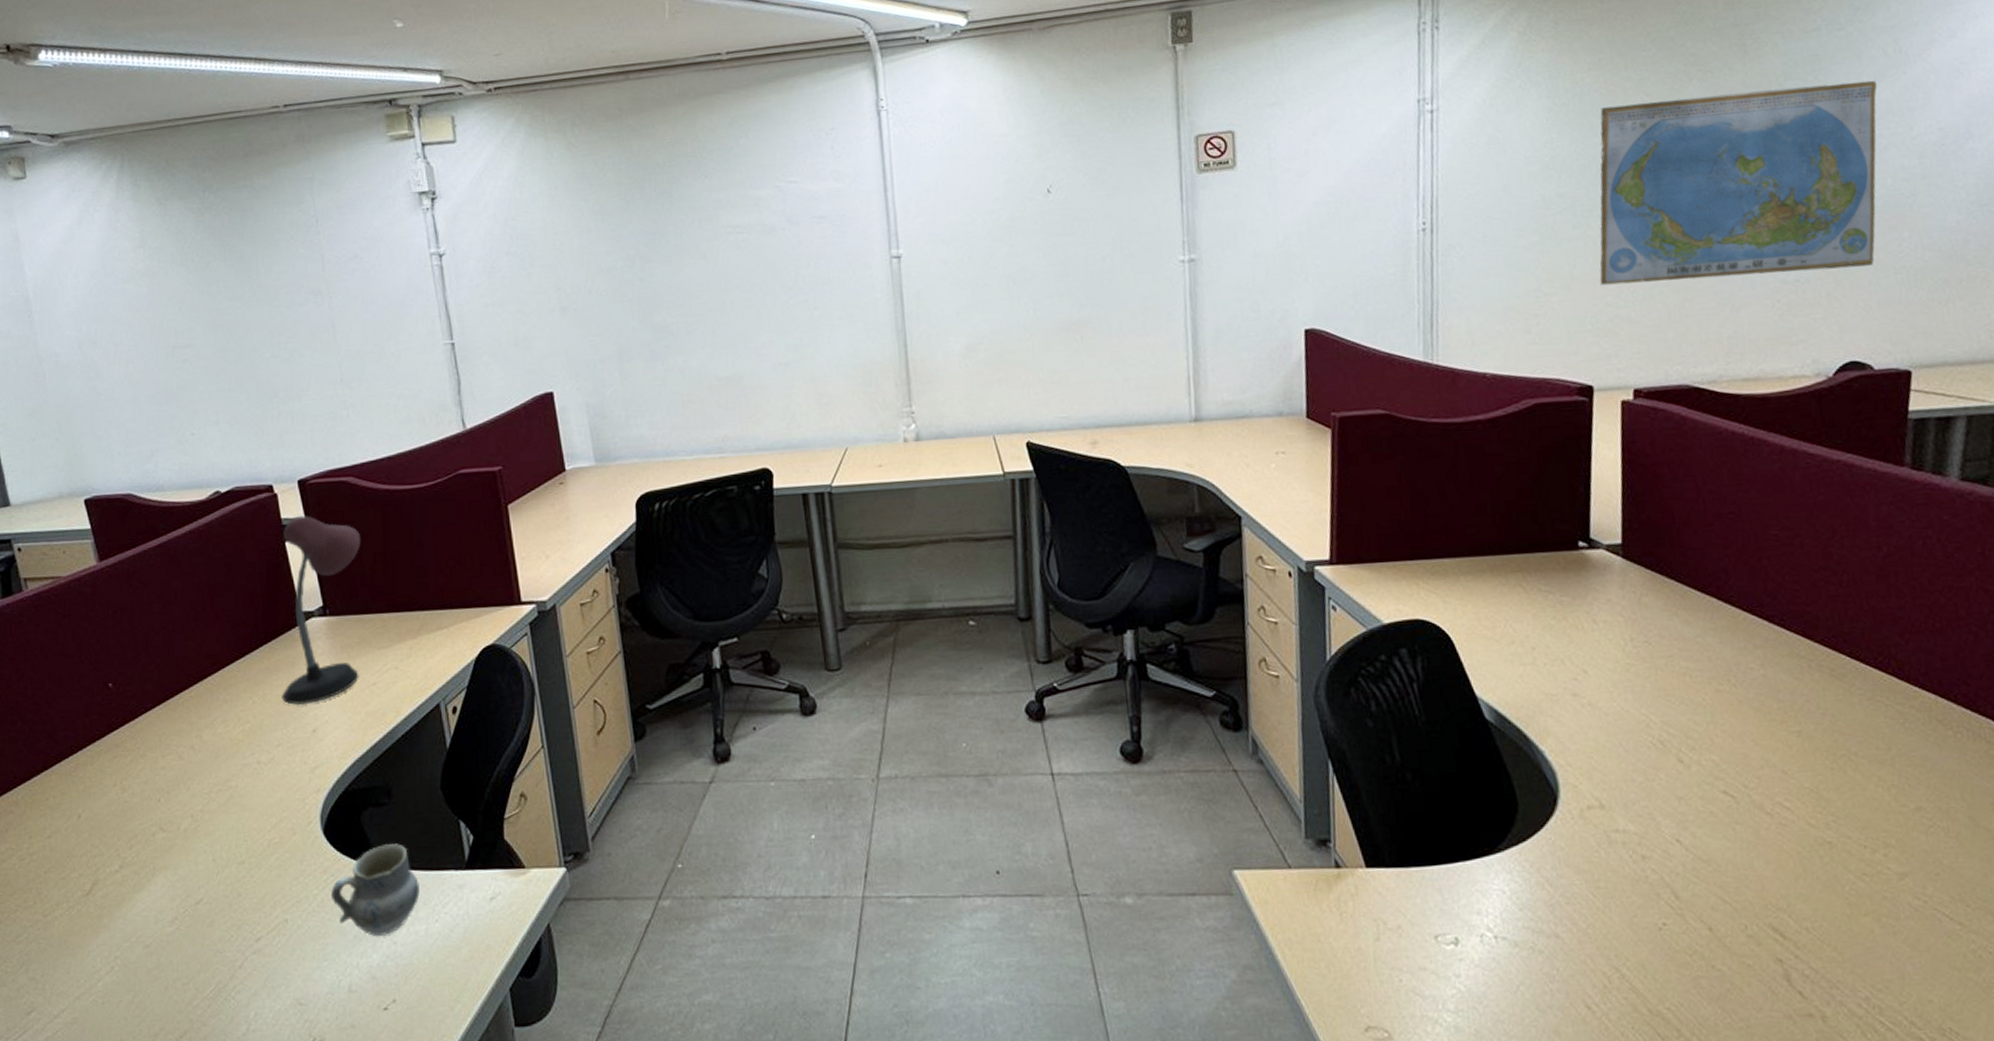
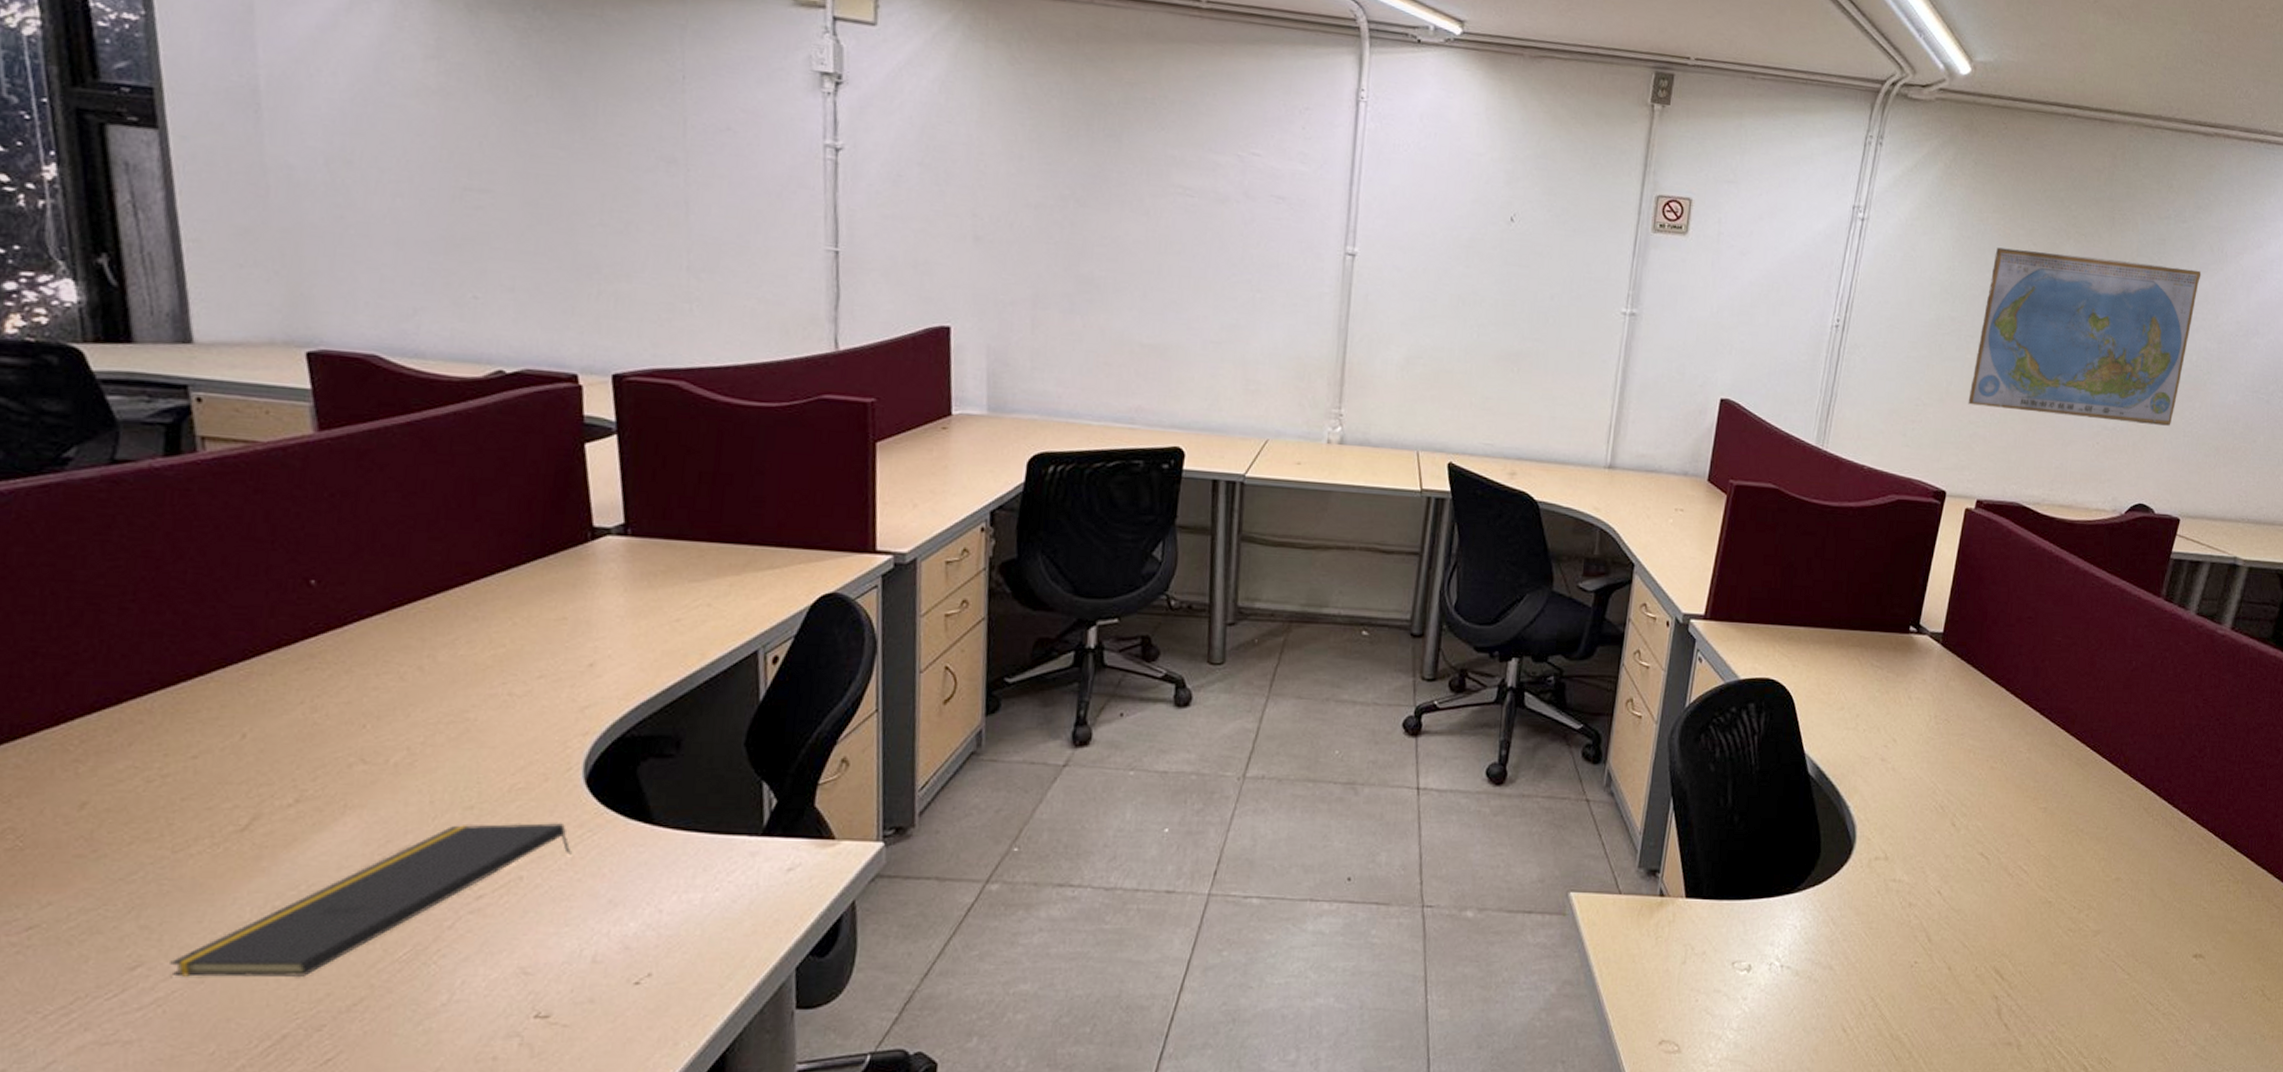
notepad: none [52,869,321,1019] -> present [170,822,571,978]
desk lamp: present [282,515,360,706] -> none [553,415,685,635]
cup: present [331,844,420,936] -> none [585,801,702,902]

